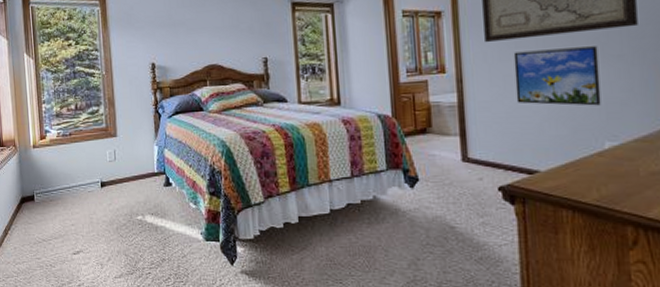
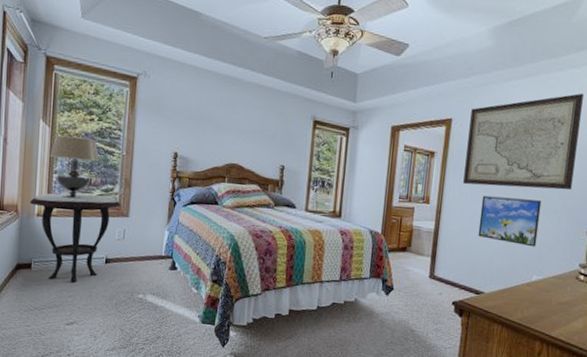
side table: none [24,118,107,210] -> present [29,193,121,283]
table lamp: none [36,64,82,126] -> present [50,135,99,199]

